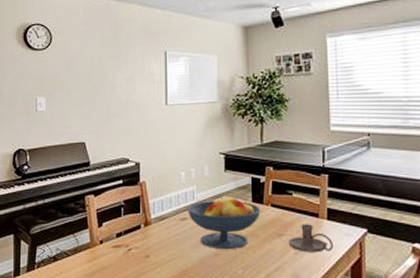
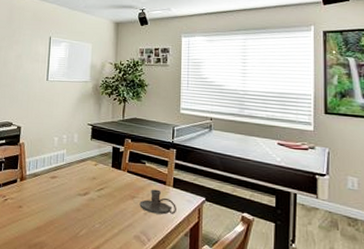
fruit bowl: present [186,197,261,250] -> none [56,161,119,207]

